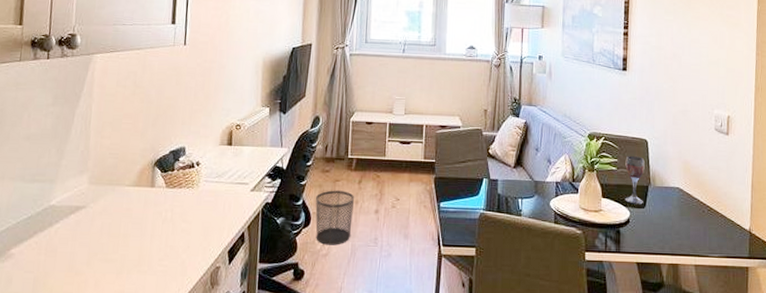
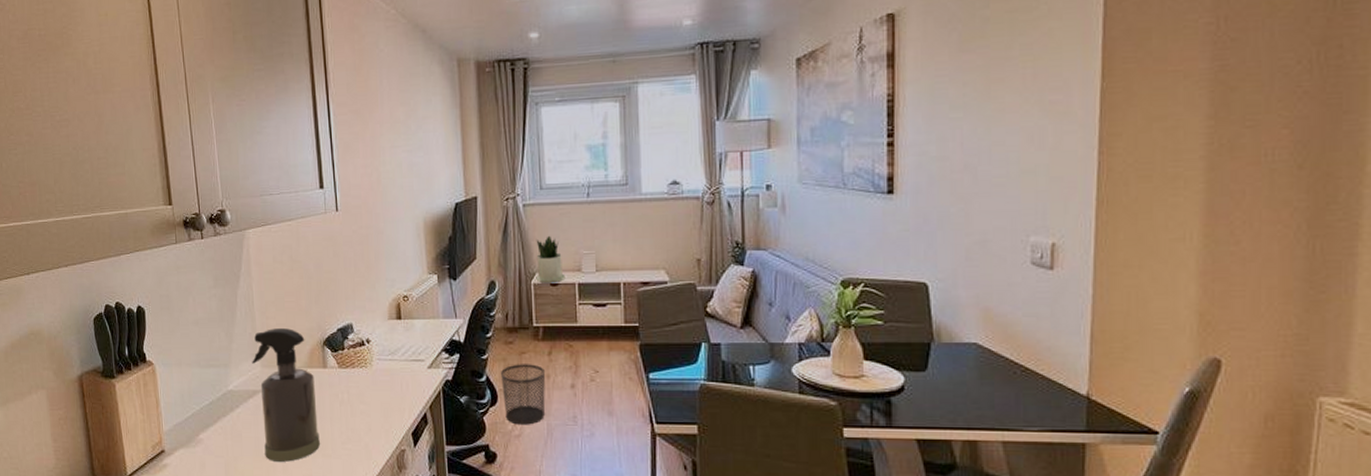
spray bottle: none [78,147,141,278] -> present [252,328,320,462]
planter: none [354,81,379,122] -> present [536,235,566,284]
cup: present [625,155,645,205] -> none [896,304,925,367]

